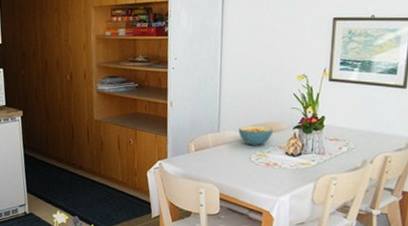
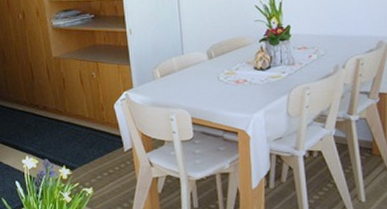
cereal bowl: present [239,125,273,146] -> none [203,42,238,65]

